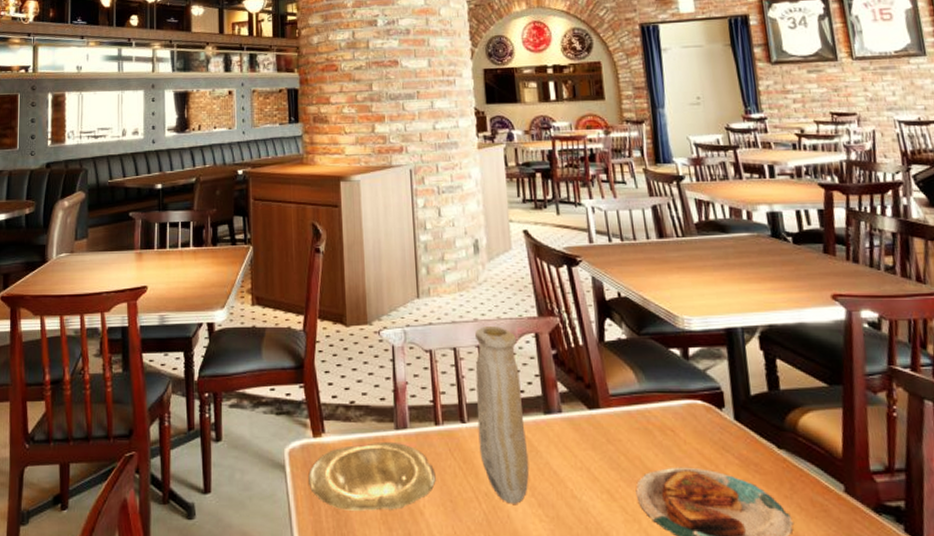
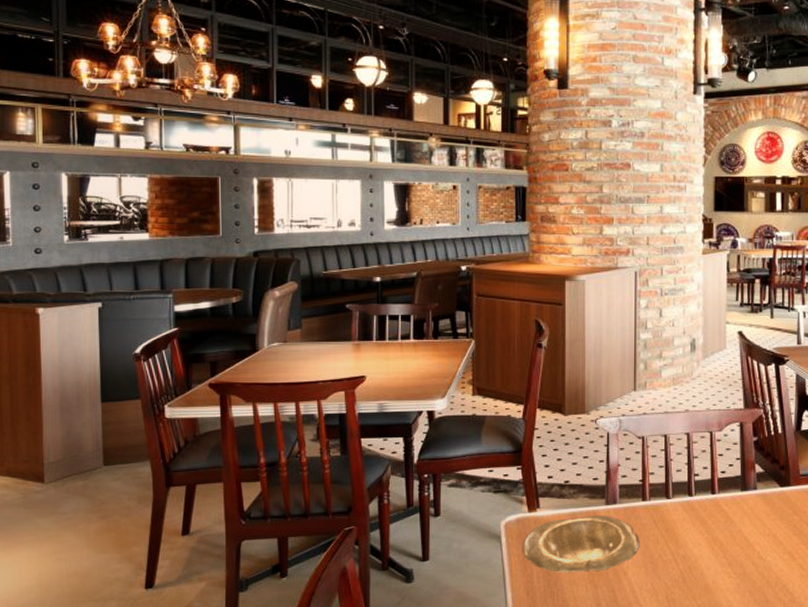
vase: present [475,327,530,504] -> none [681,417,724,564]

